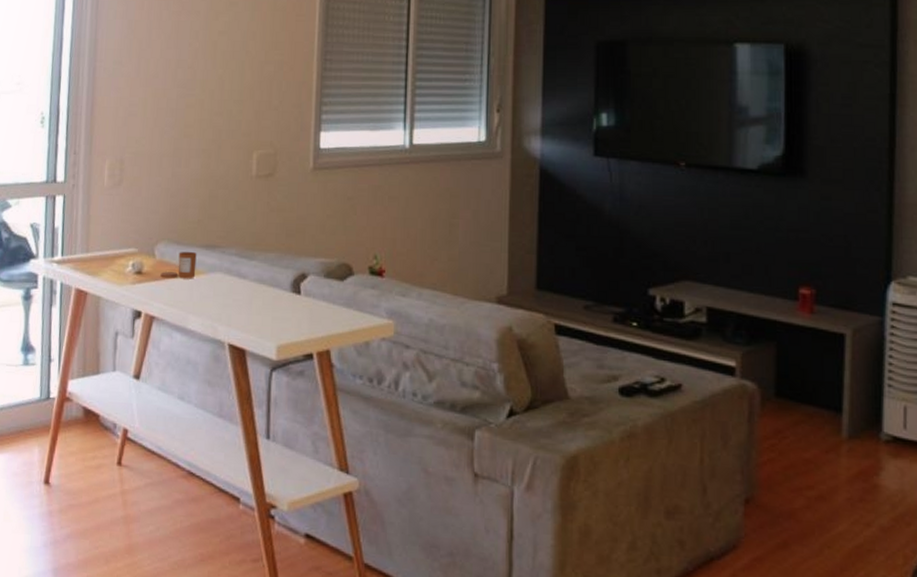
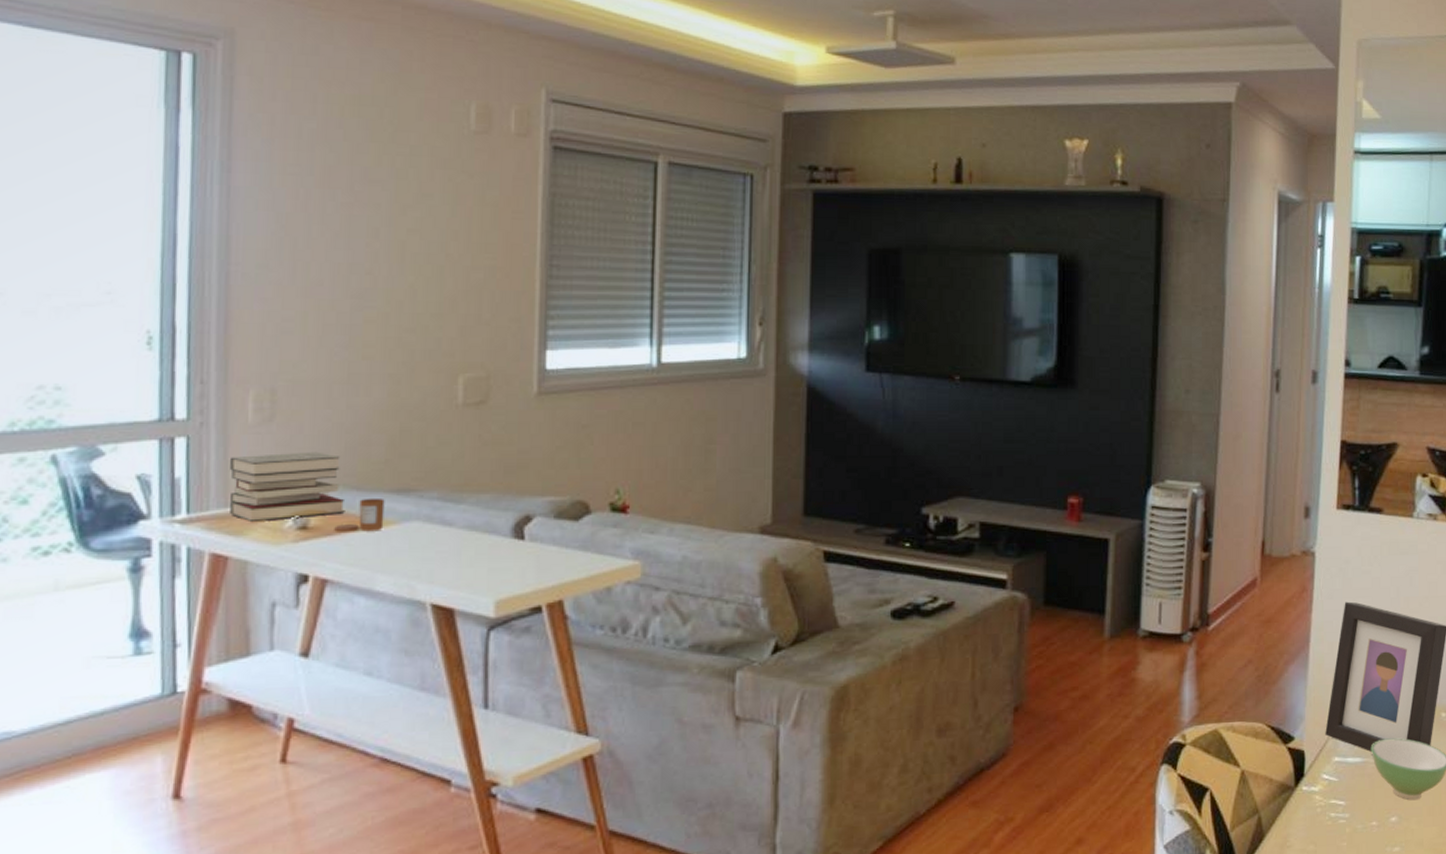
books: none [90,211,168,266] -> present [230,451,345,523]

